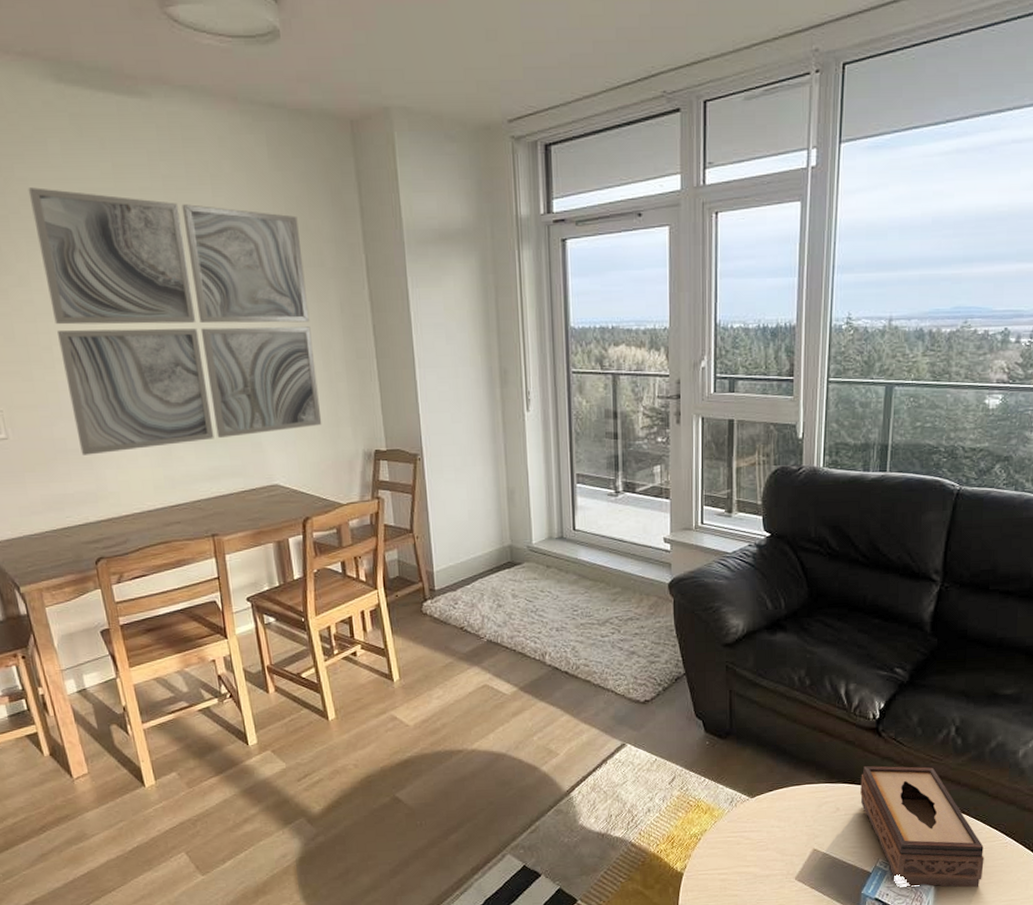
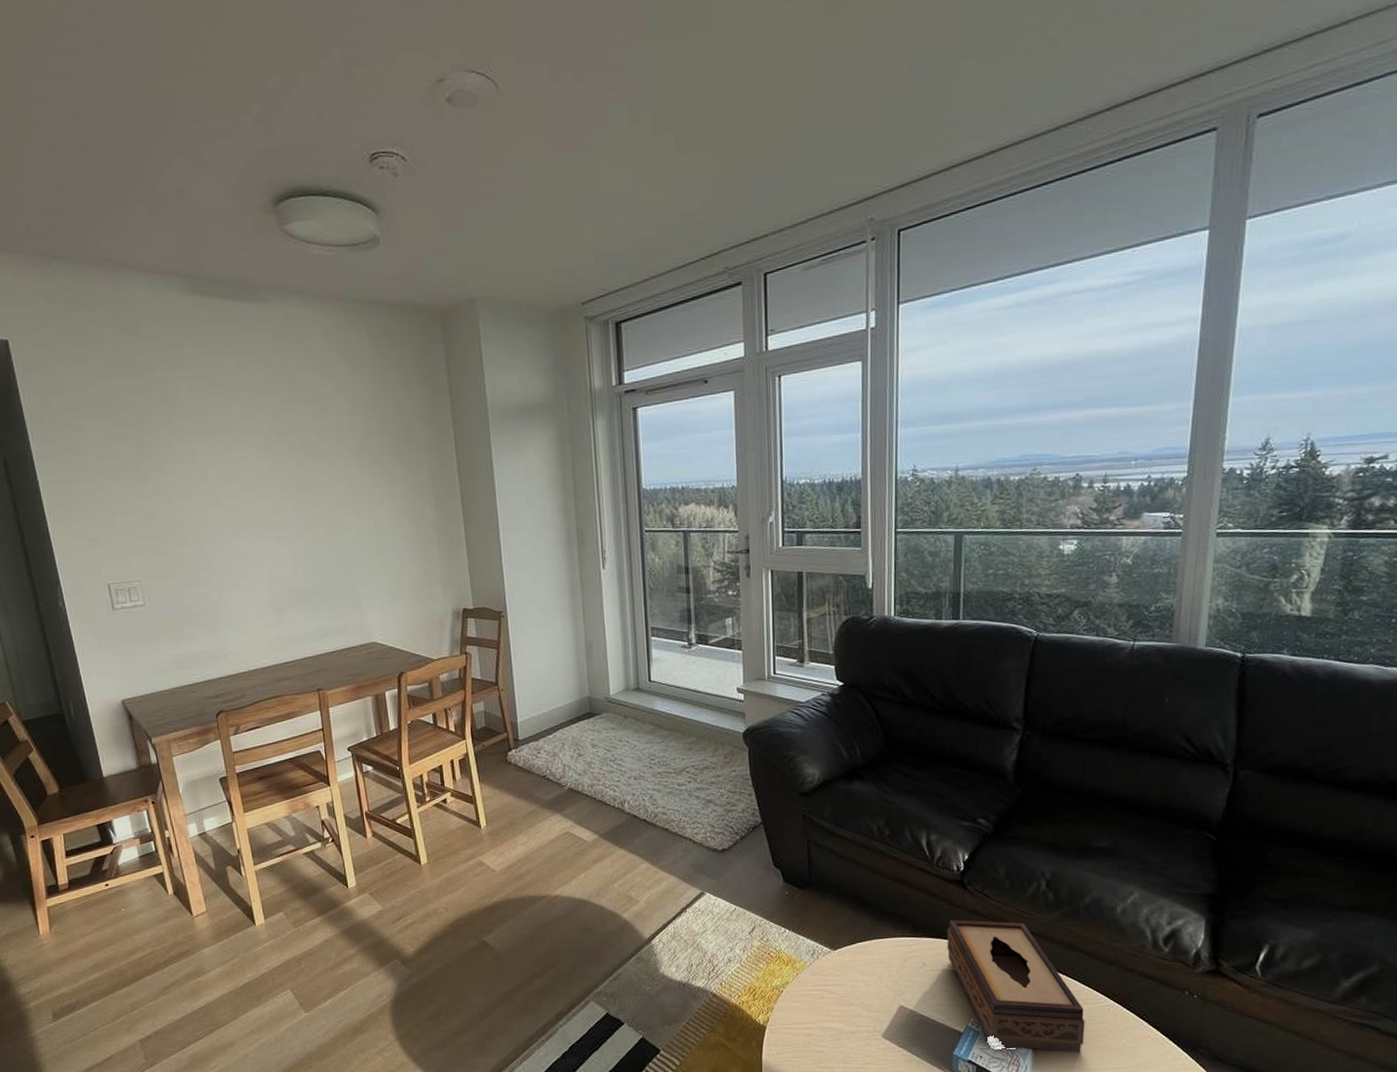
wall art: present [28,187,322,455] -> none [166,385,416,619]

